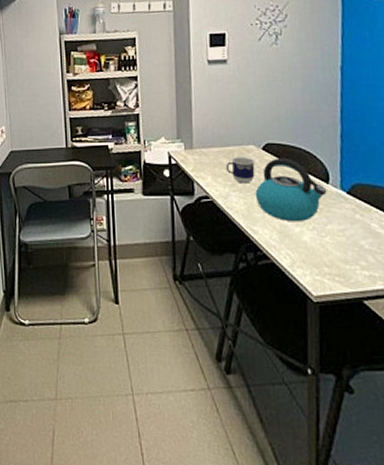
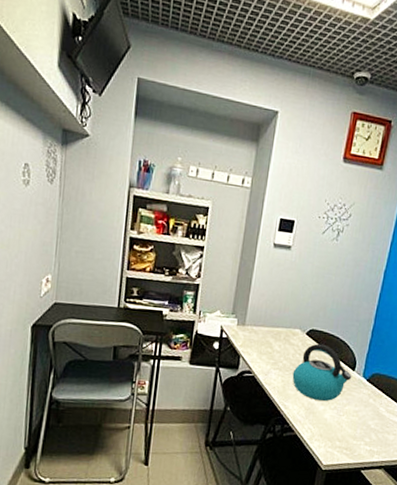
cup: present [225,157,255,184] -> none [271,338,298,364]

